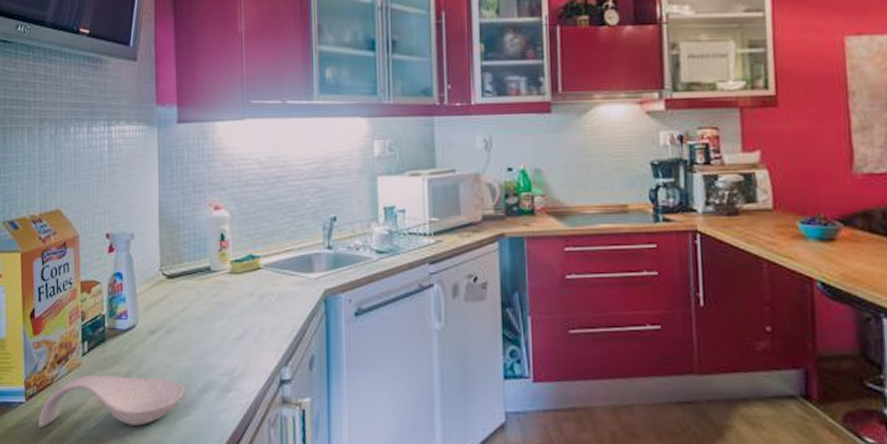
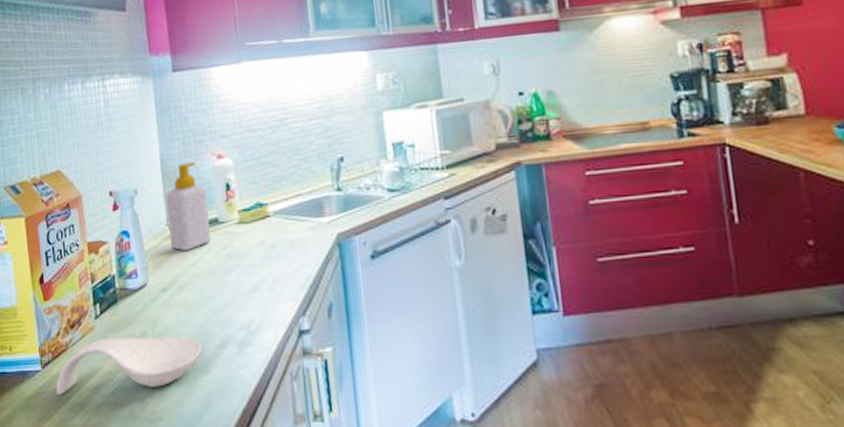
soap bottle: none [161,211,202,297] -> present [166,162,211,252]

